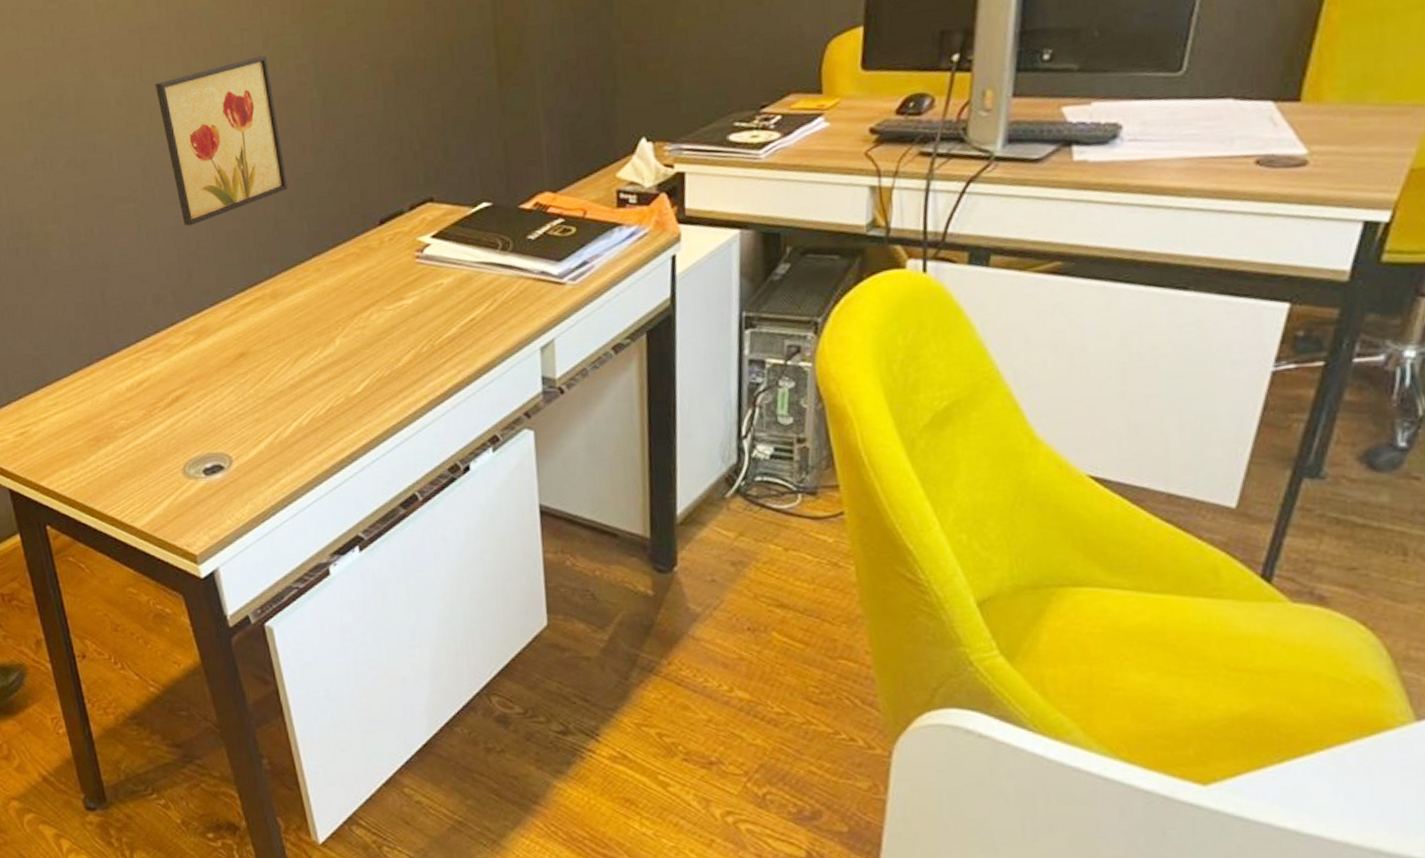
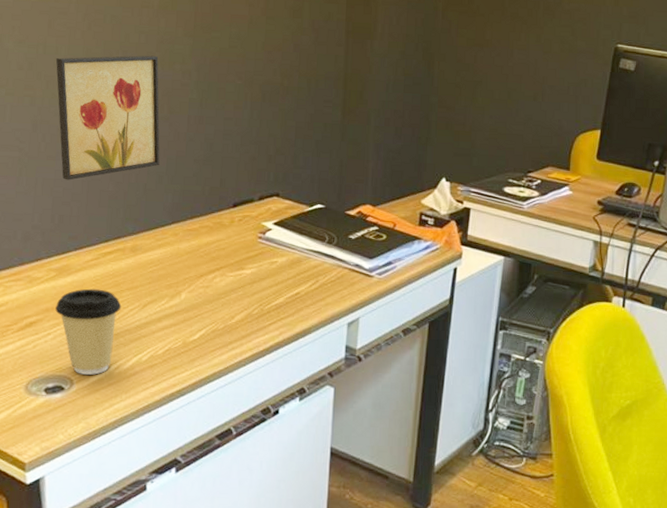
coffee cup: none [200,347,271,449] -> present [55,288,122,375]

